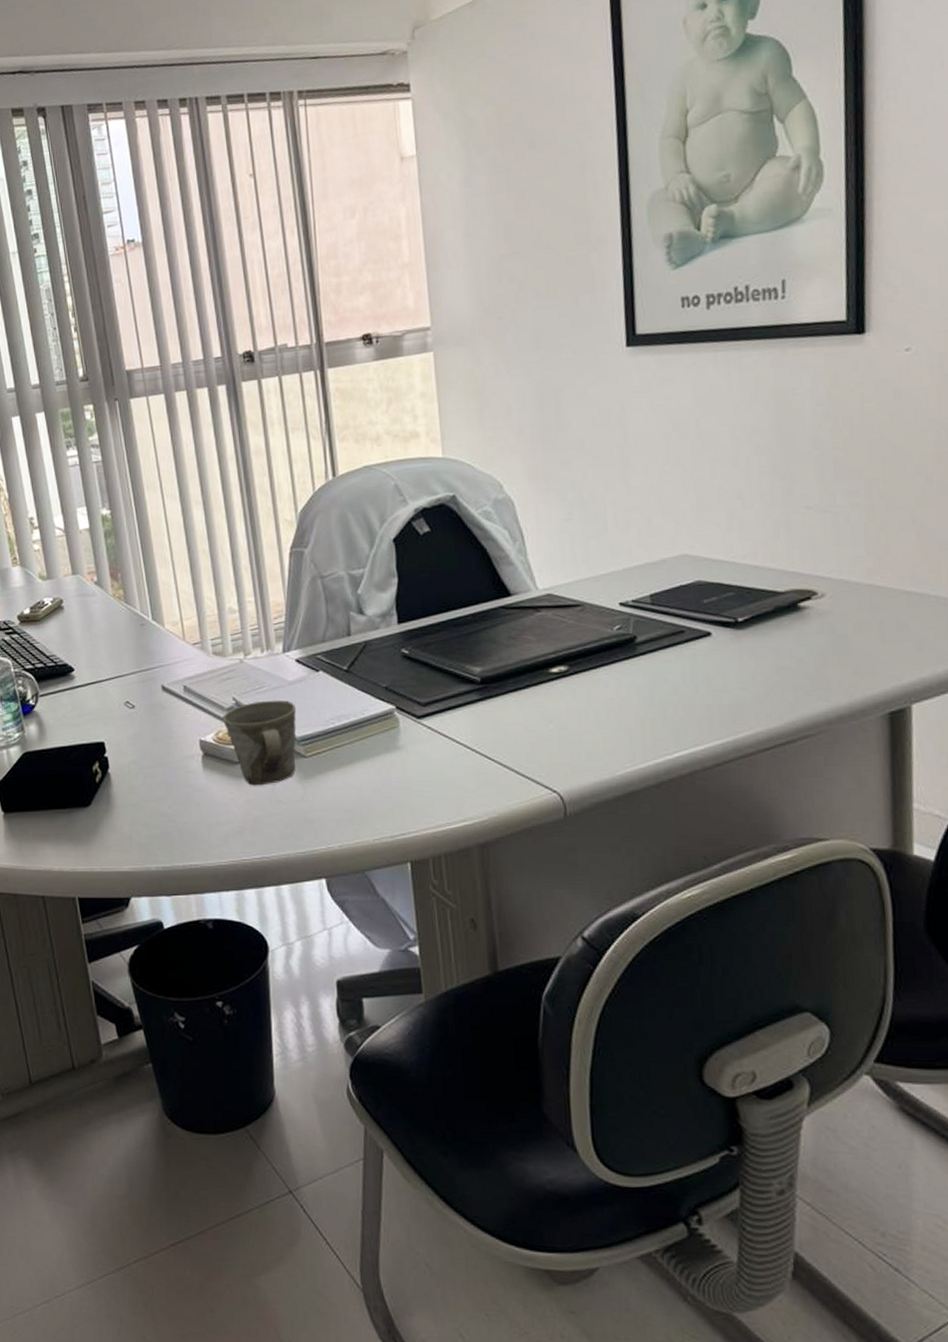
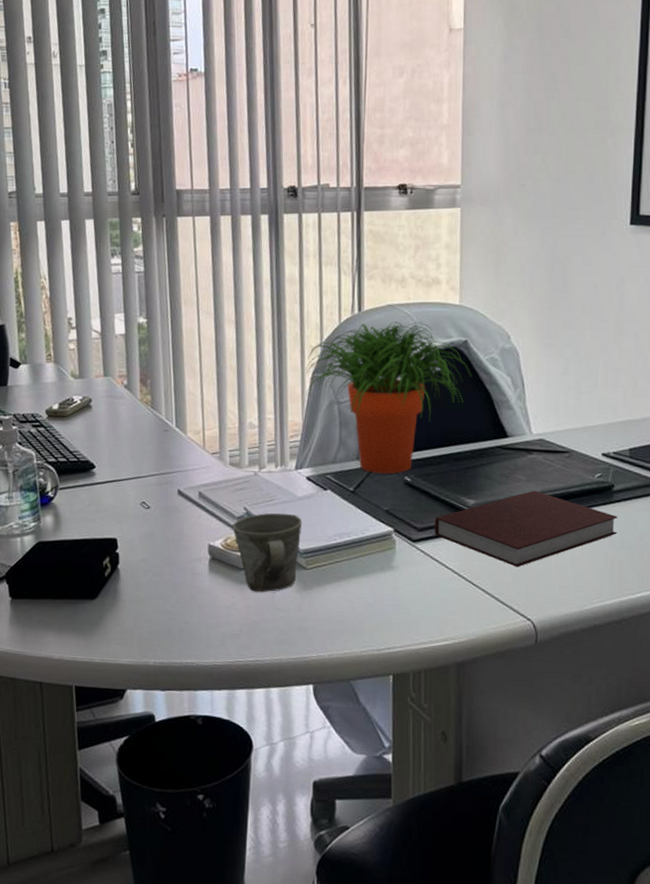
potted plant: none [283,480,464,648] -> present [306,321,472,474]
notebook: none [439,651,645,736] -> present [434,490,618,567]

